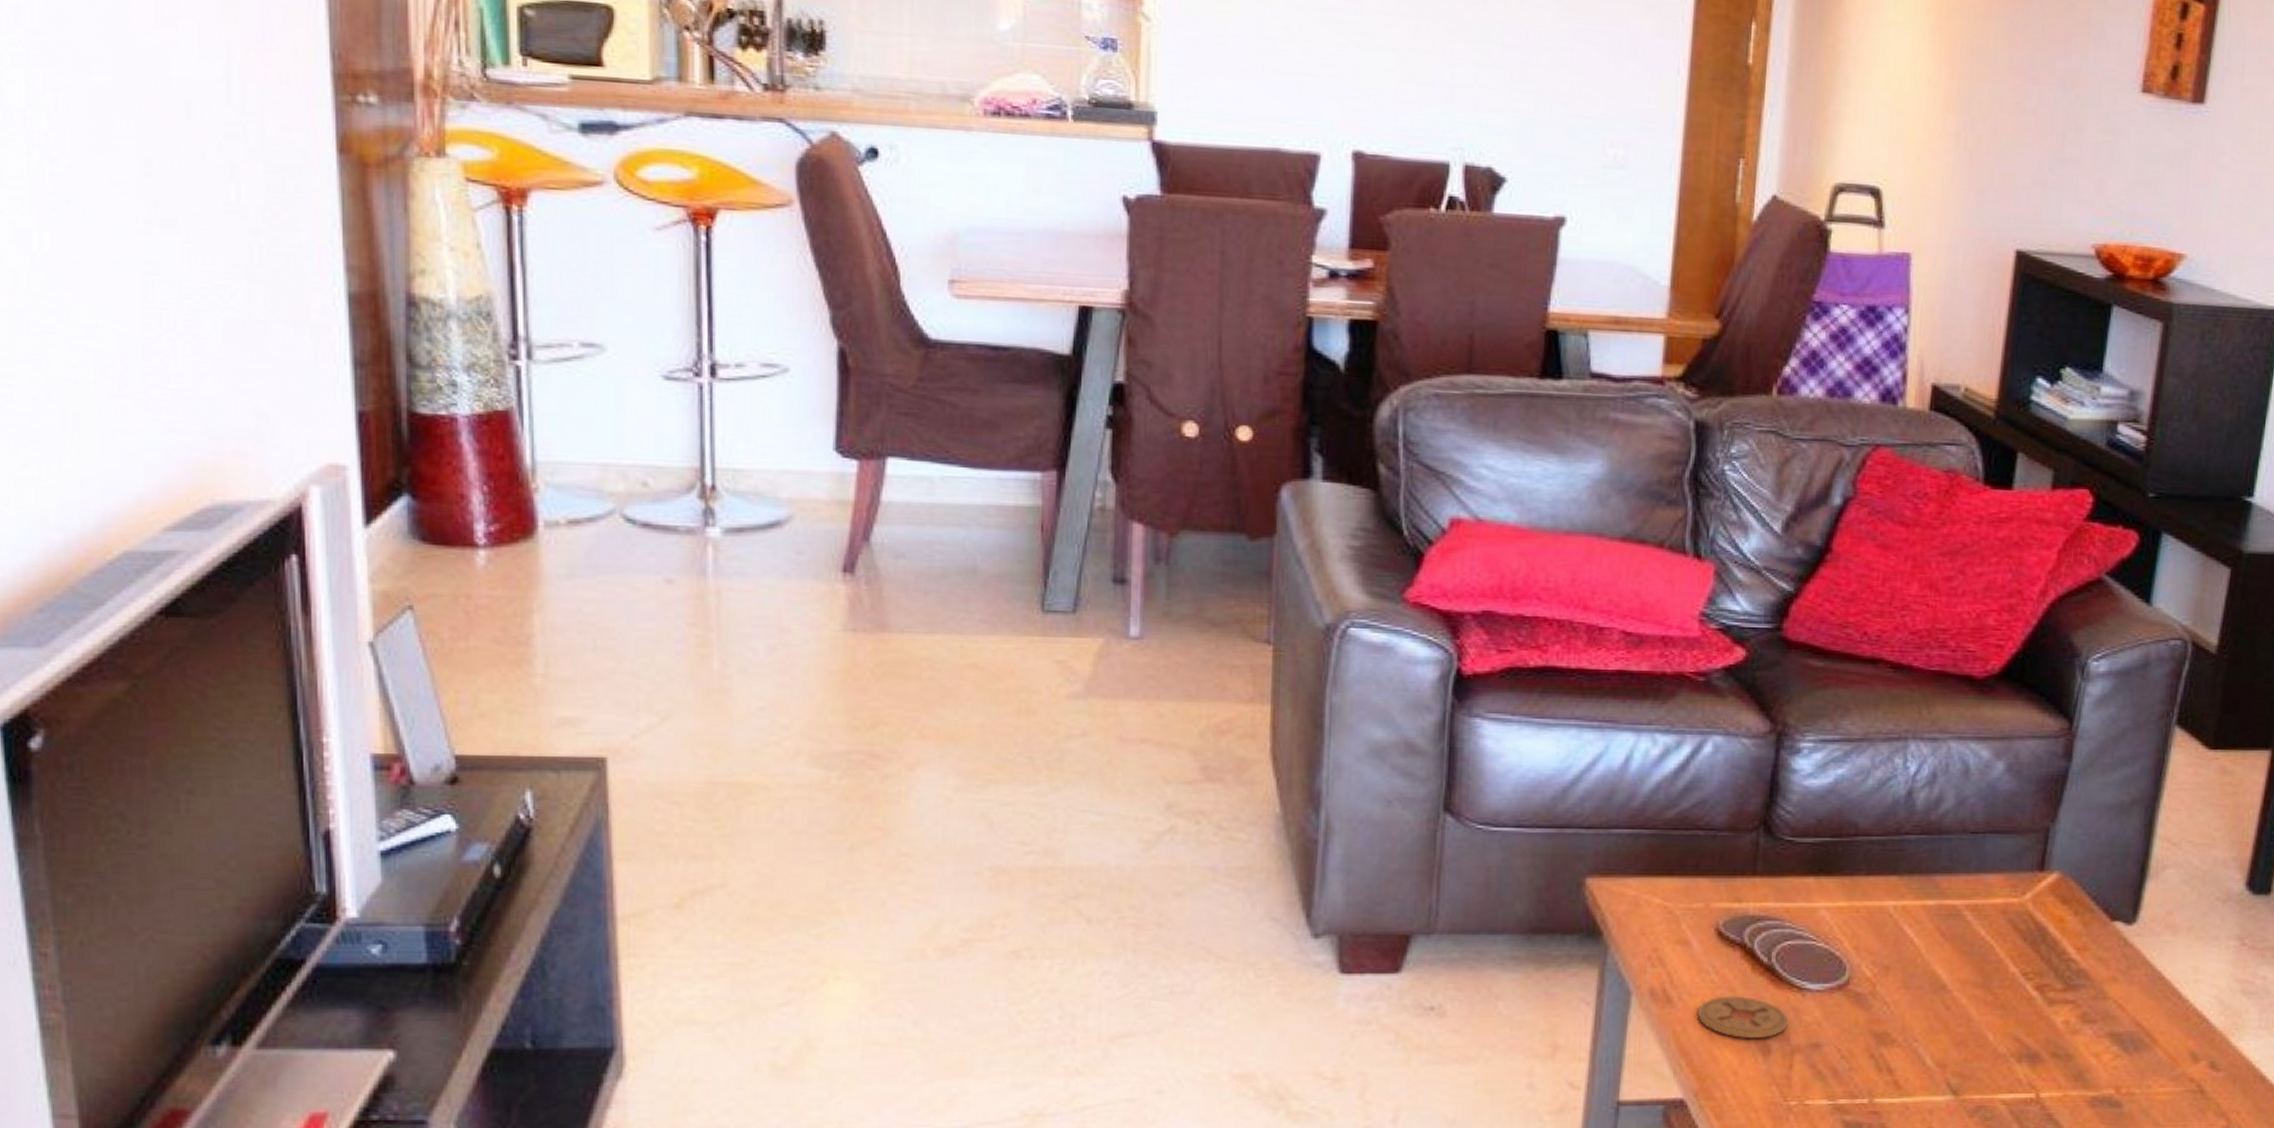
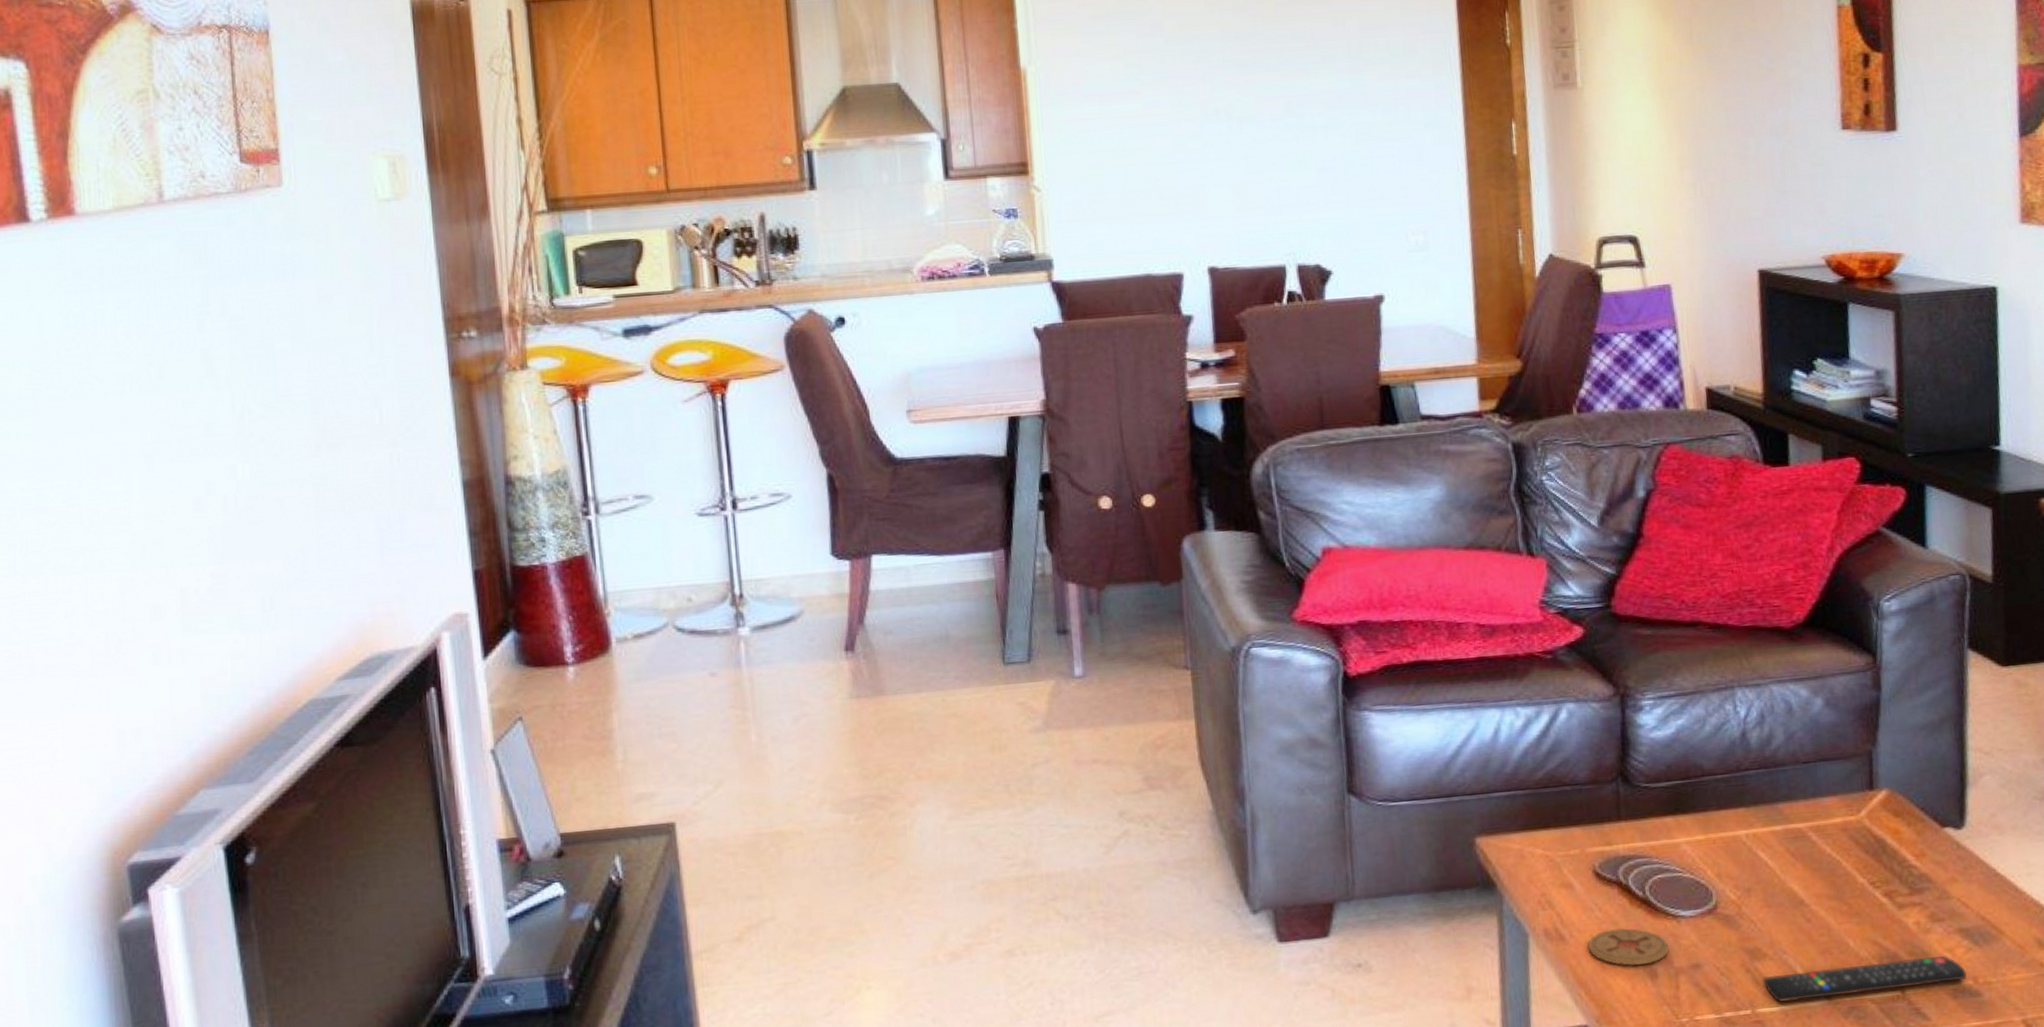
remote control: none [1886,1059,2111,1094] -> present [1763,956,1967,1002]

